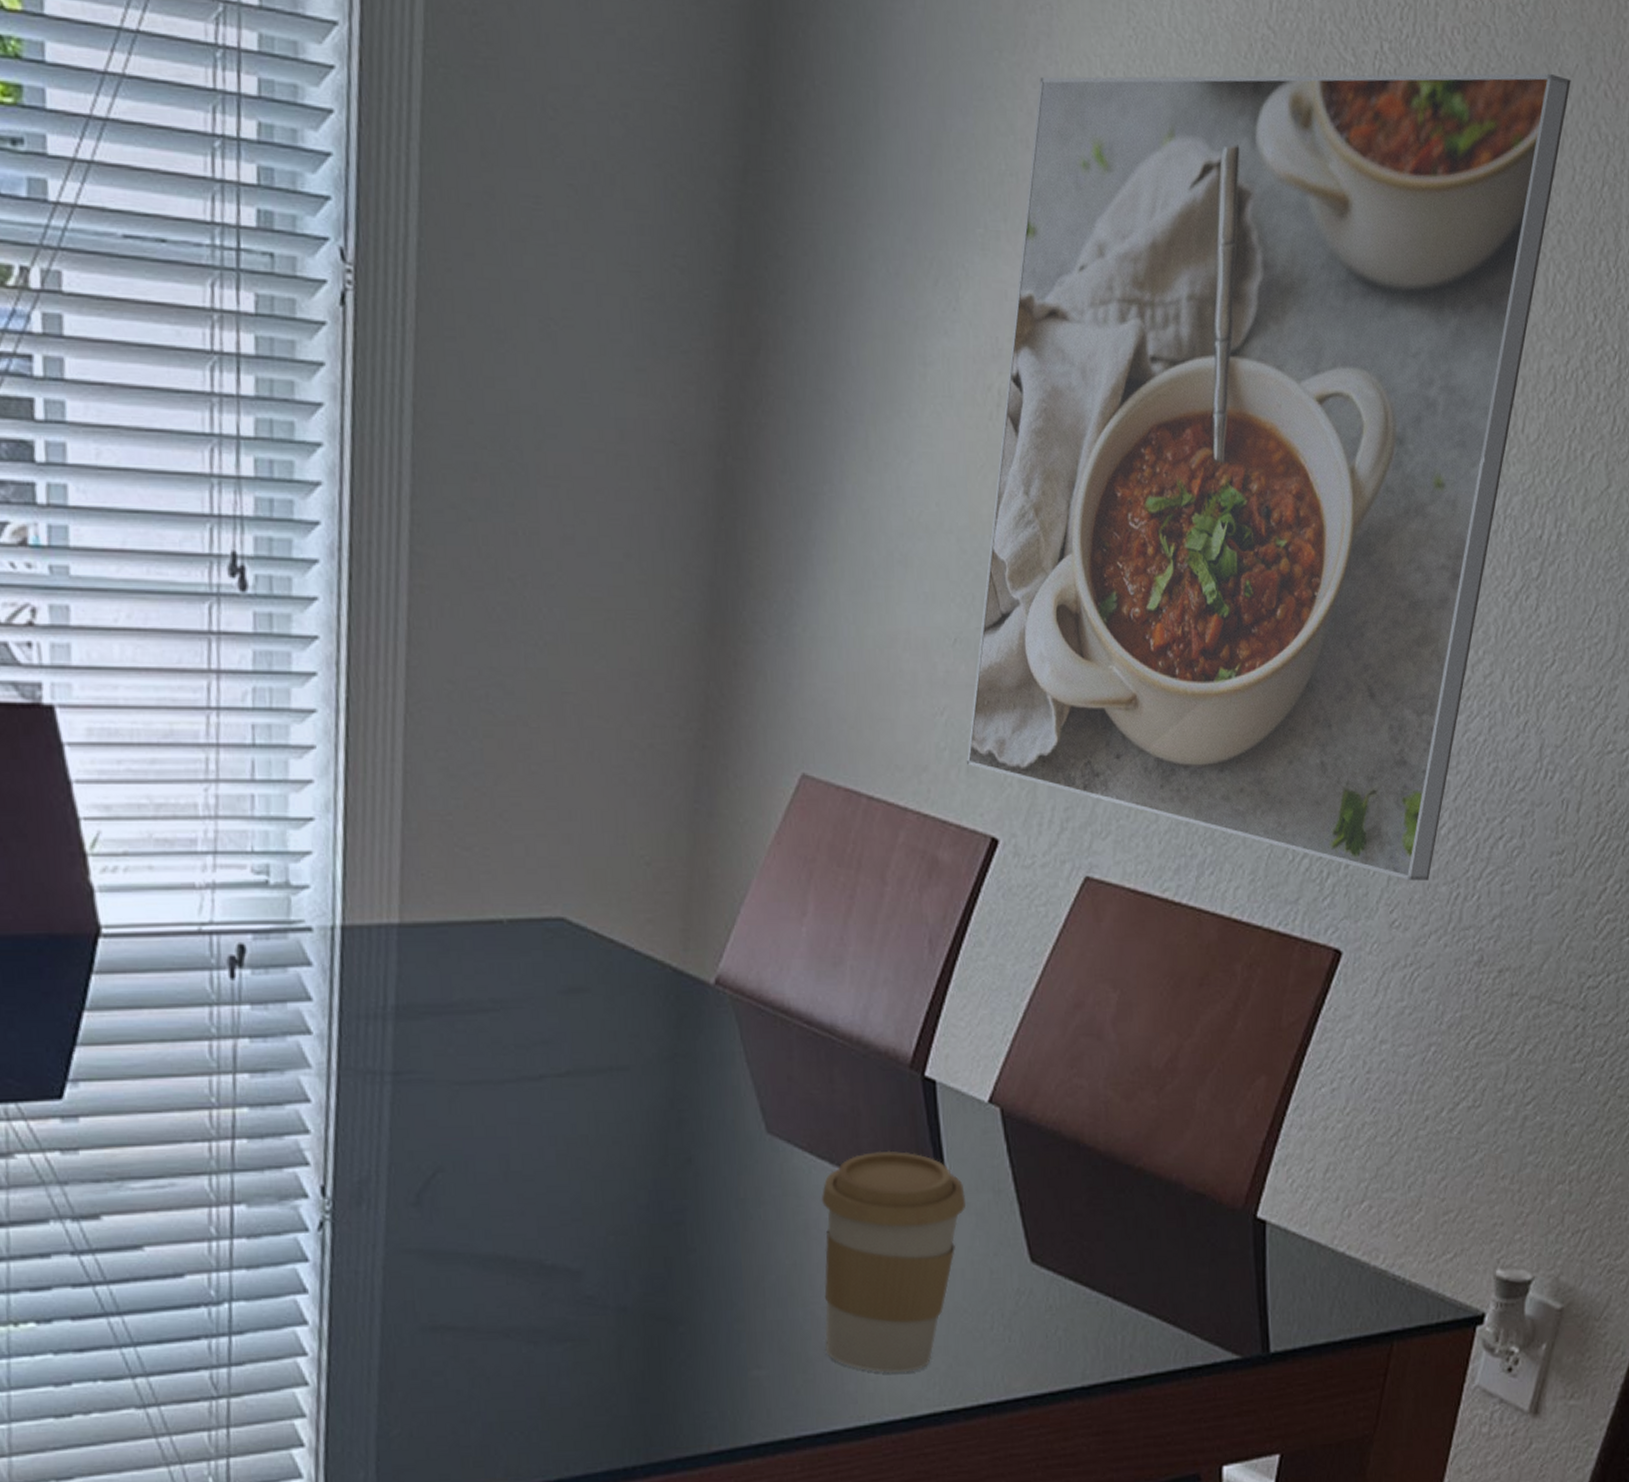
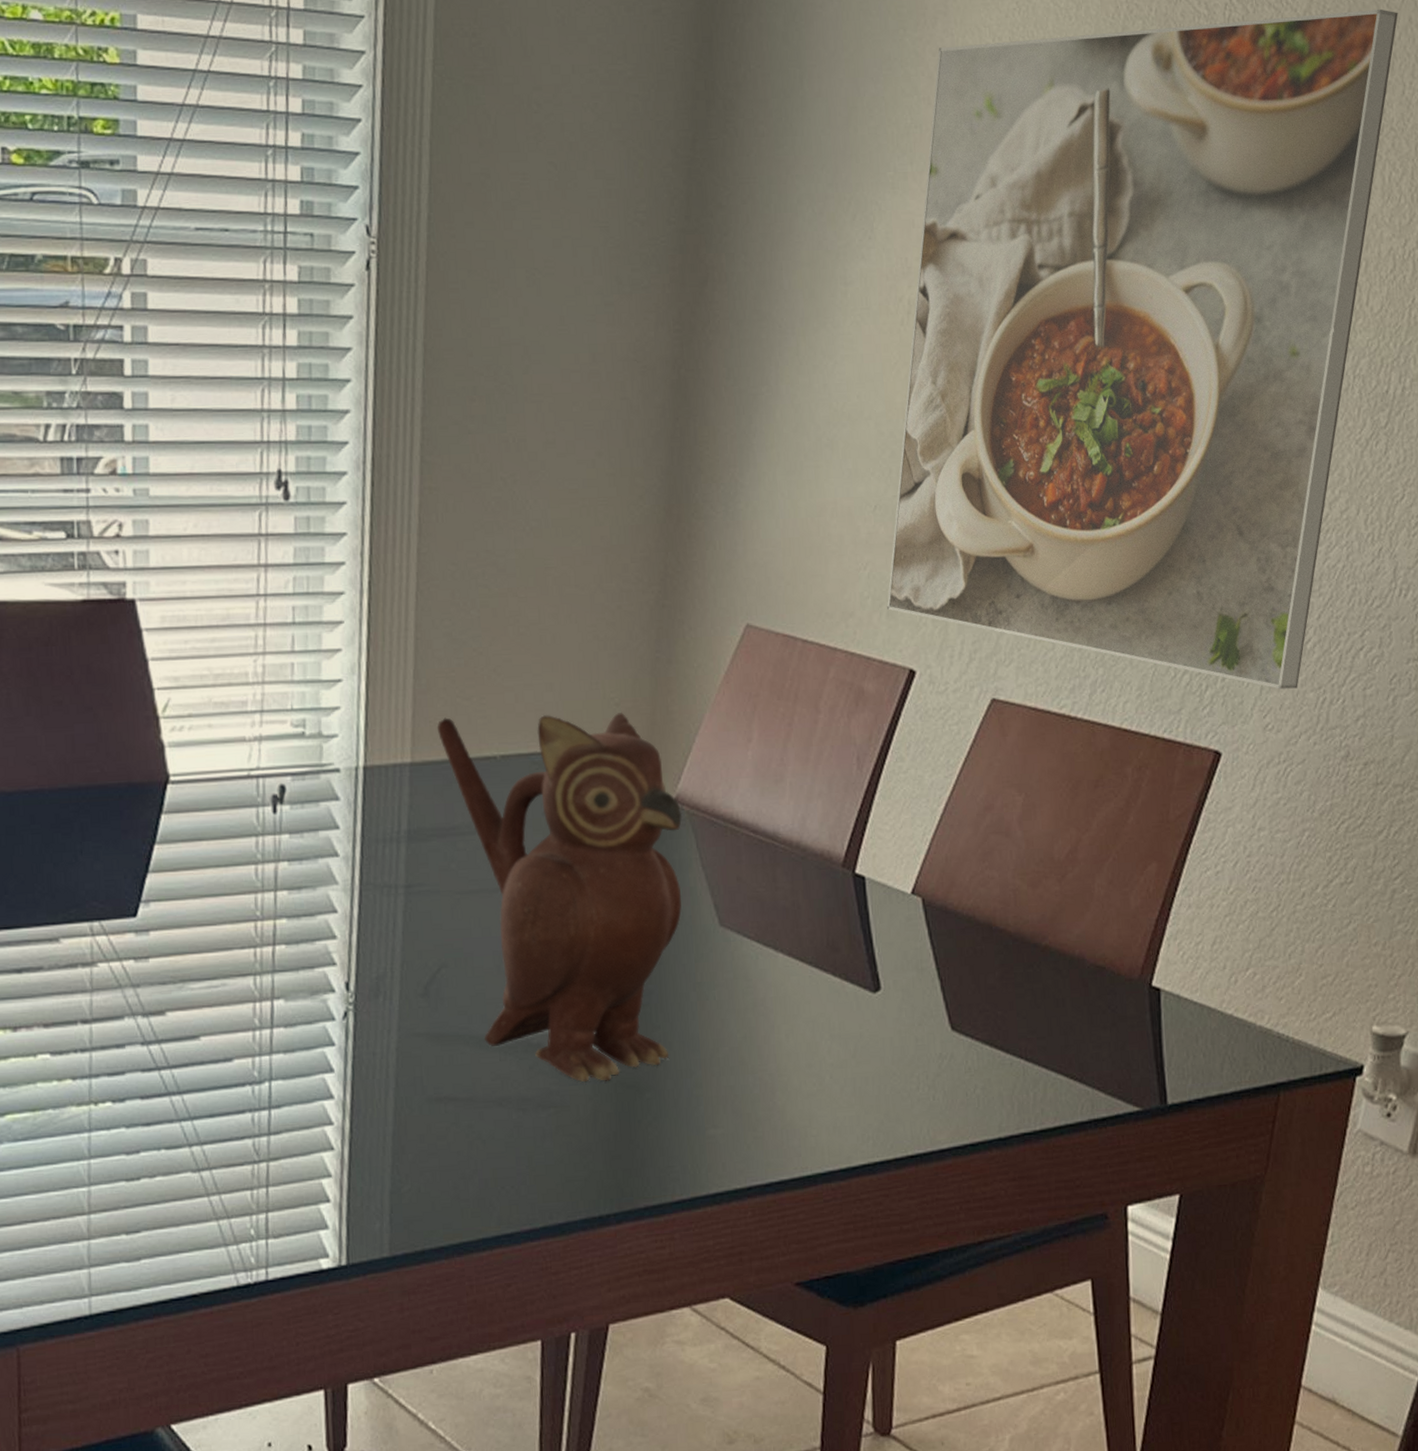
teapot: none [430,870,725,1313] -> present [437,711,683,1083]
coffee cup: present [821,1150,965,1374] -> none [767,937,893,1130]

